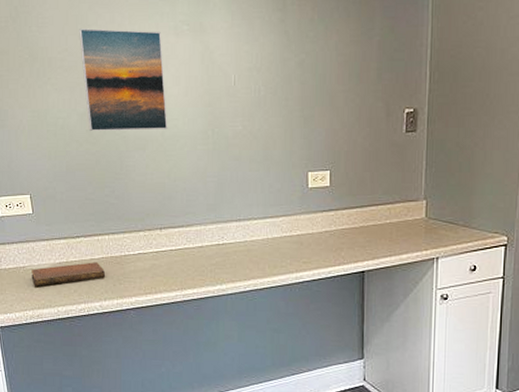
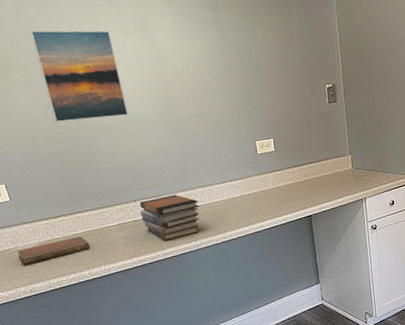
book stack: none [164,226,232,280] -> present [139,194,200,241]

